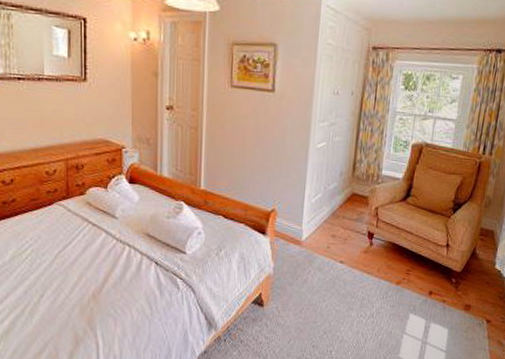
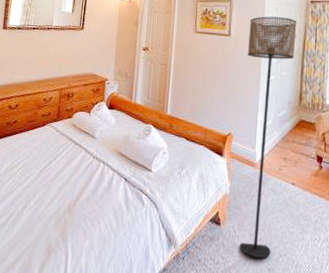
floor lamp: none [283,66,355,337] -> present [239,16,297,259]

